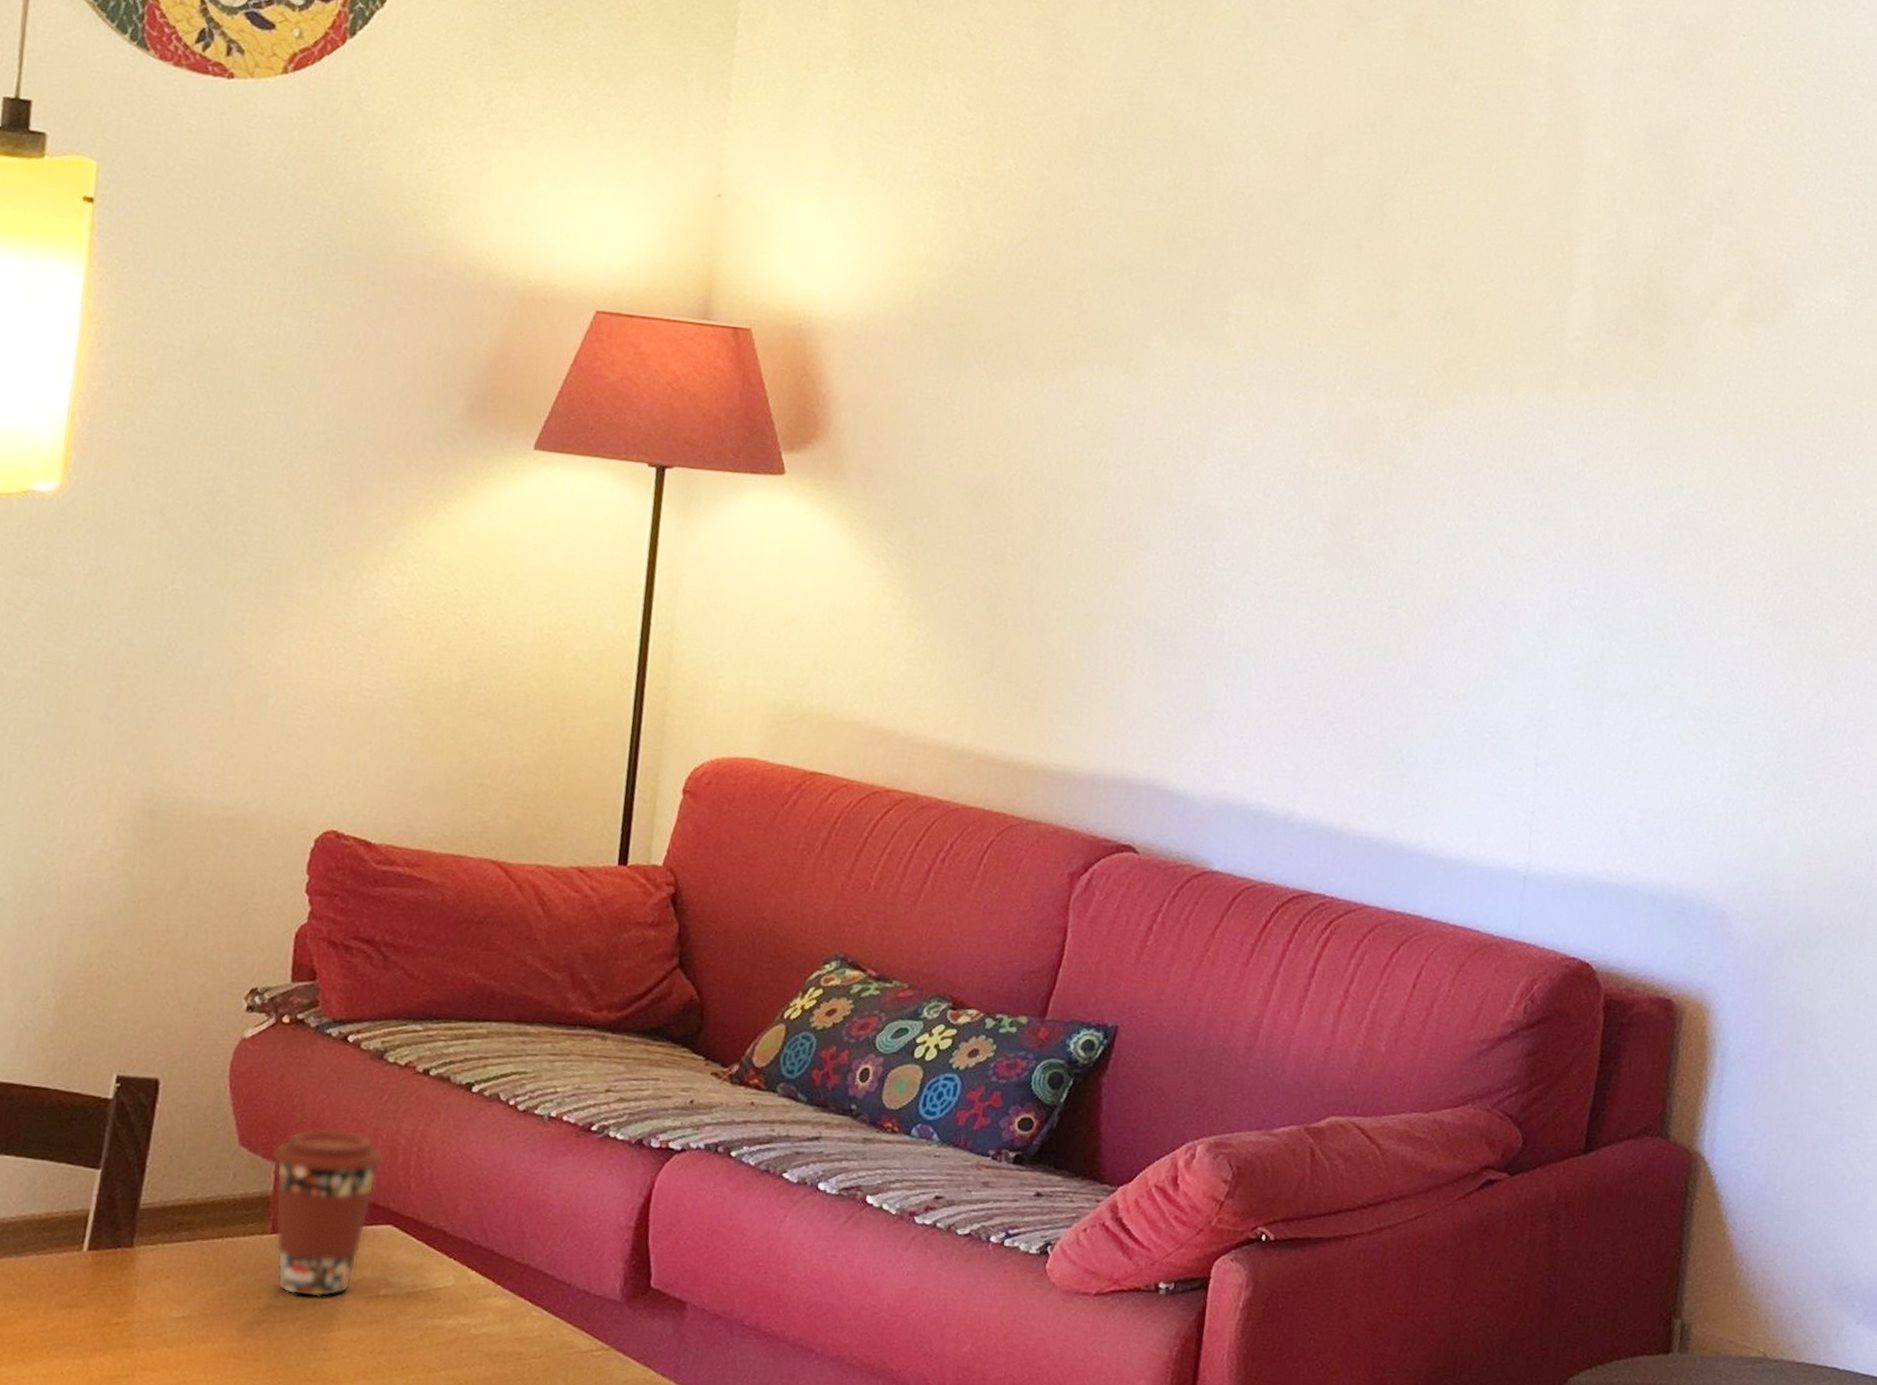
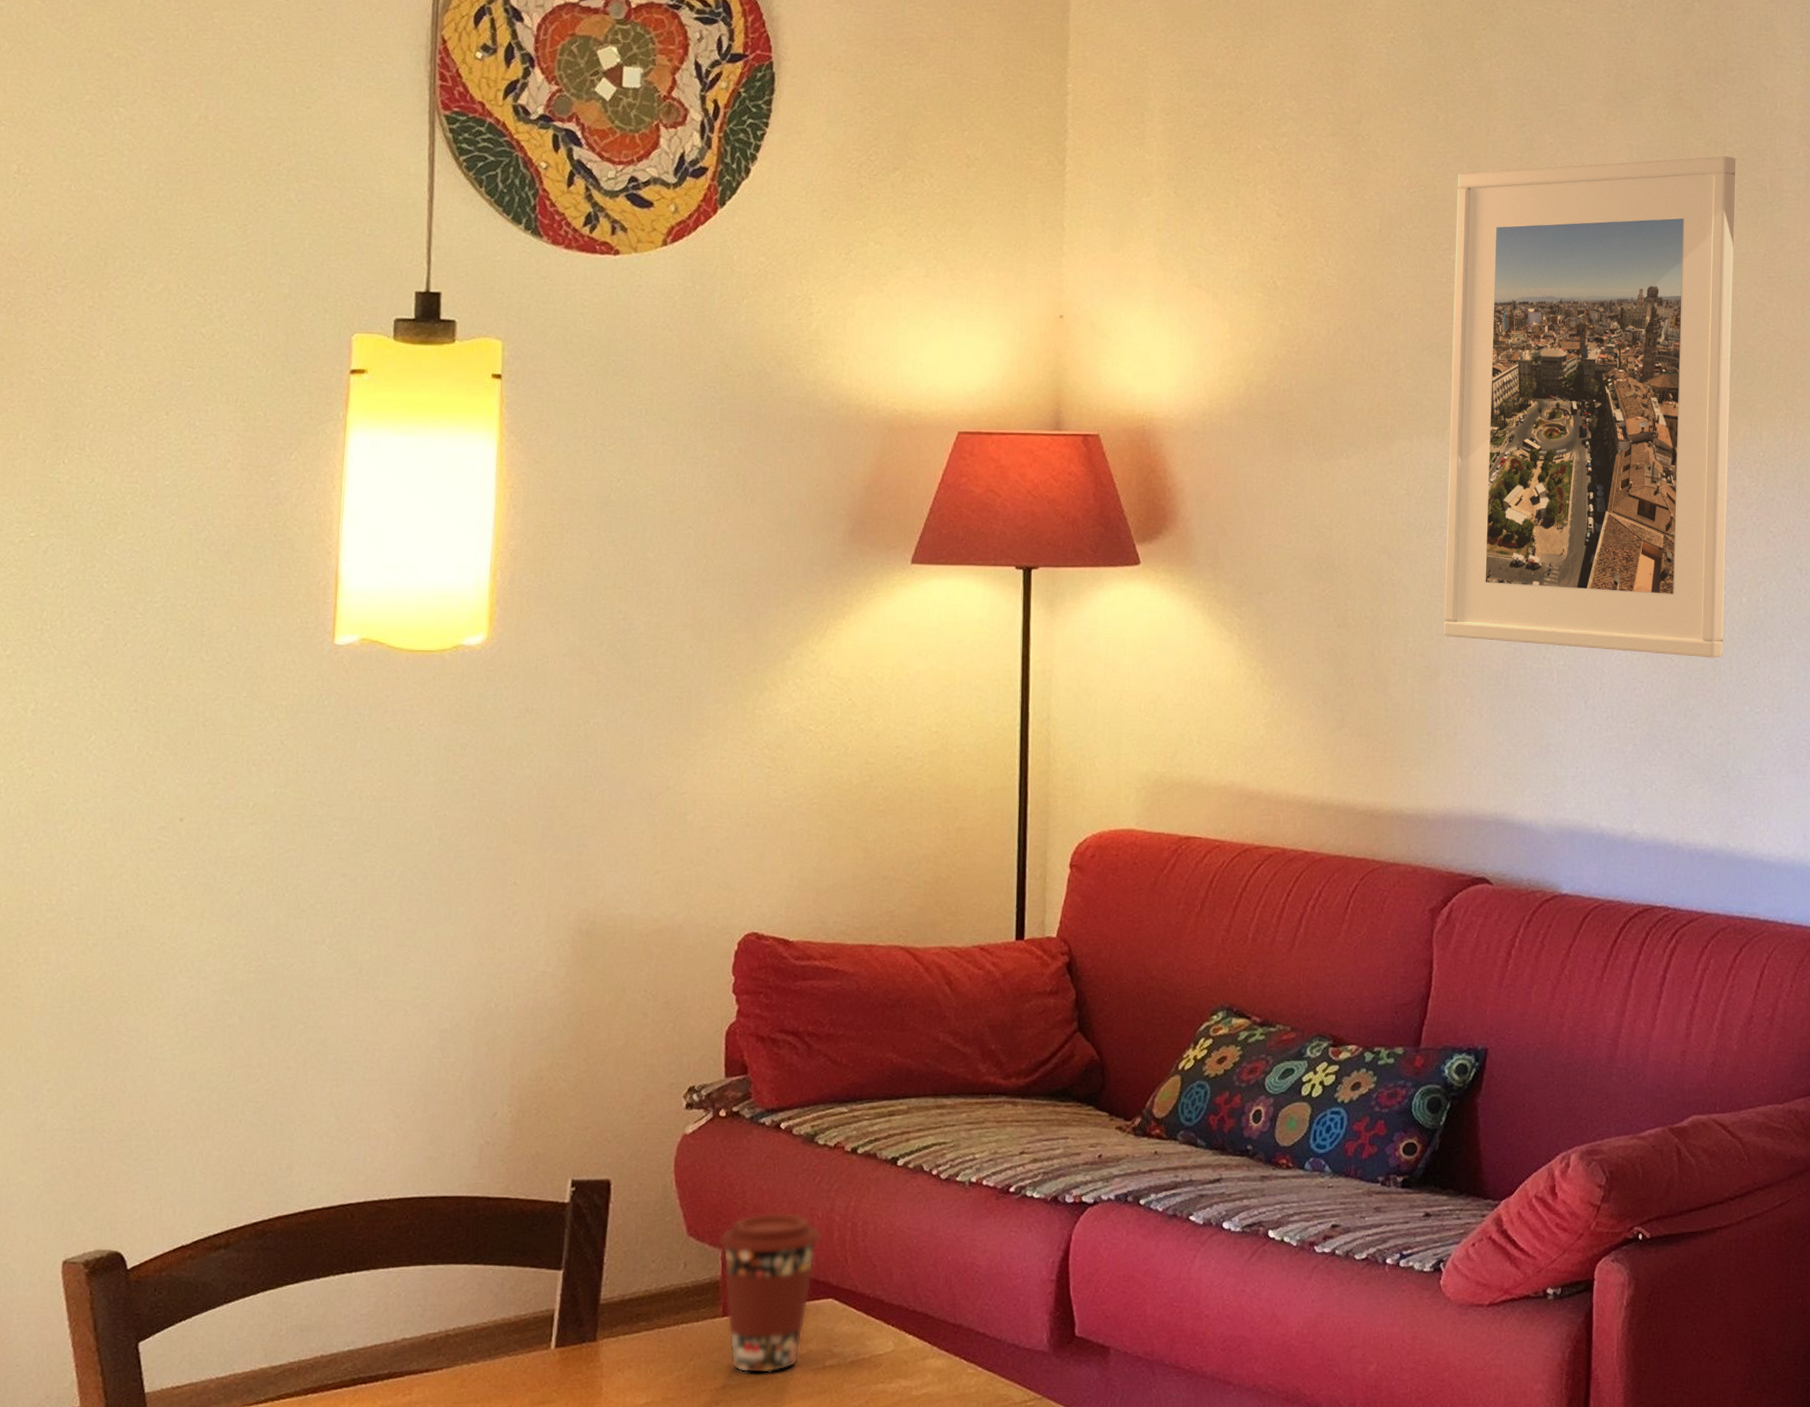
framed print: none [1109,81,1475,636] -> present [1443,156,1736,658]

